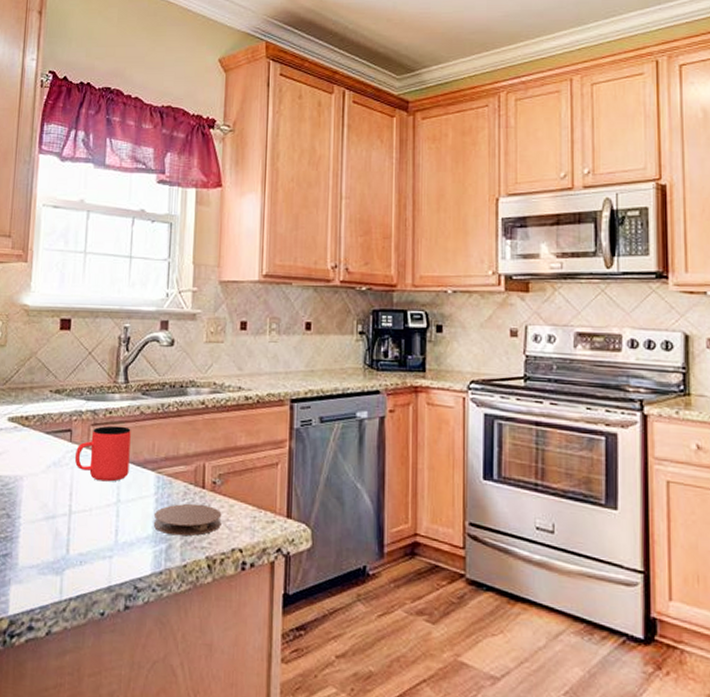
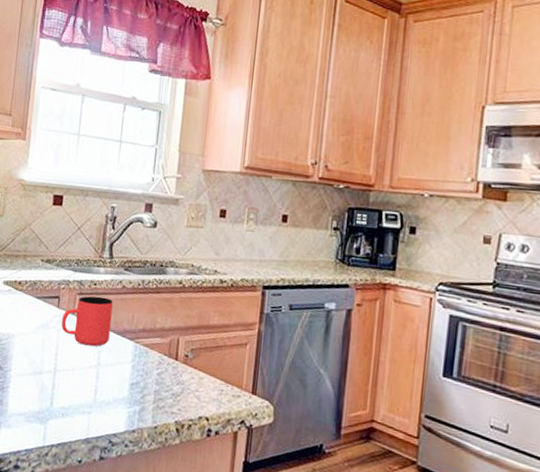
coaster: present [154,503,222,536] -> none [130,372,192,402]

